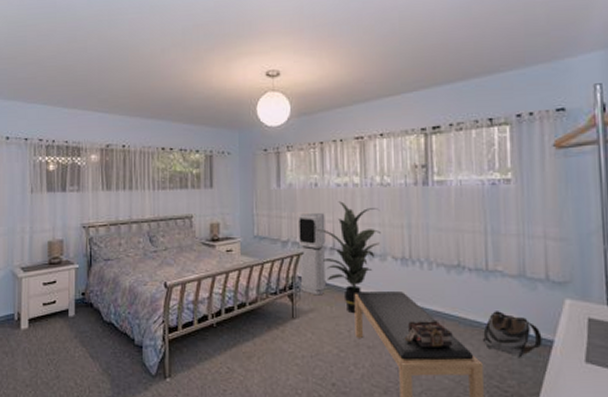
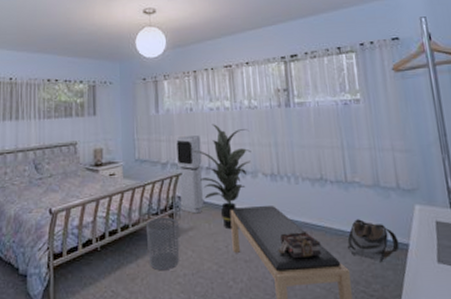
waste bin: none [264,297,299,351] -> present [146,217,180,271]

